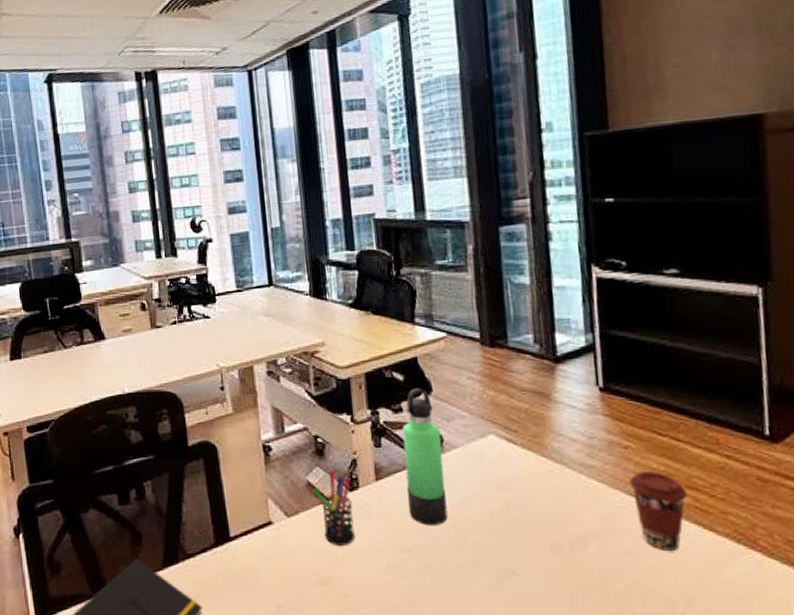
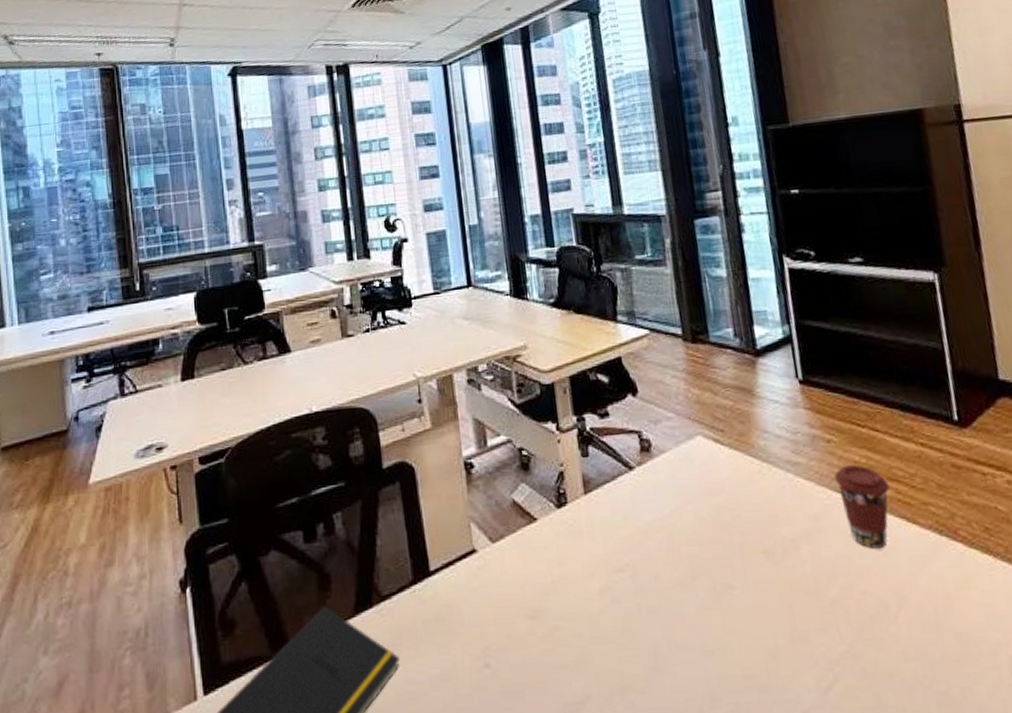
pen holder: present [312,470,355,545] -> none [518,486,565,571]
thermos bottle: present [402,387,448,526] -> none [609,389,660,541]

